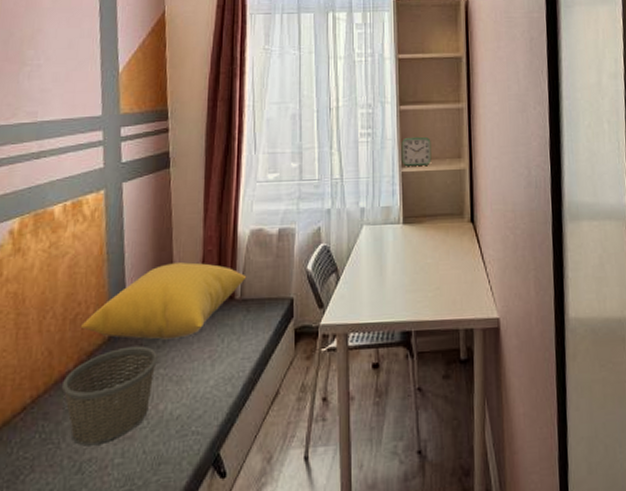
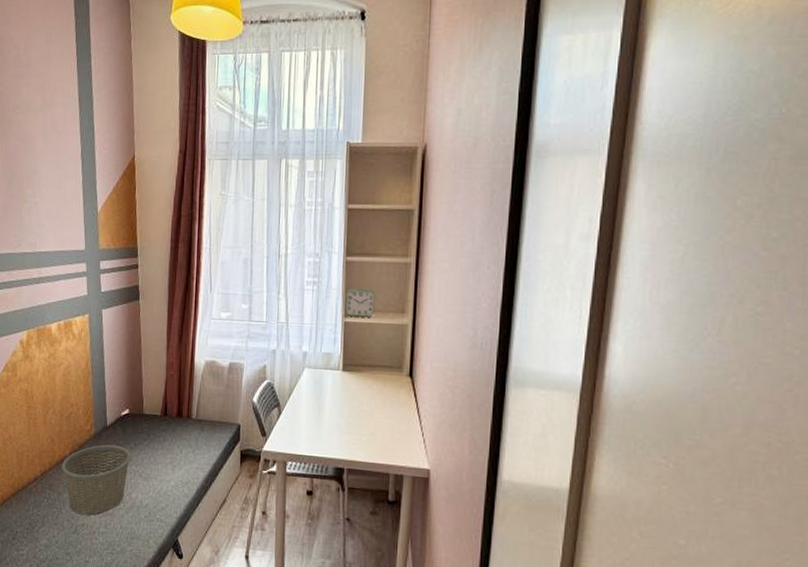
cushion: present [80,262,247,340] -> none [73,381,202,444]

